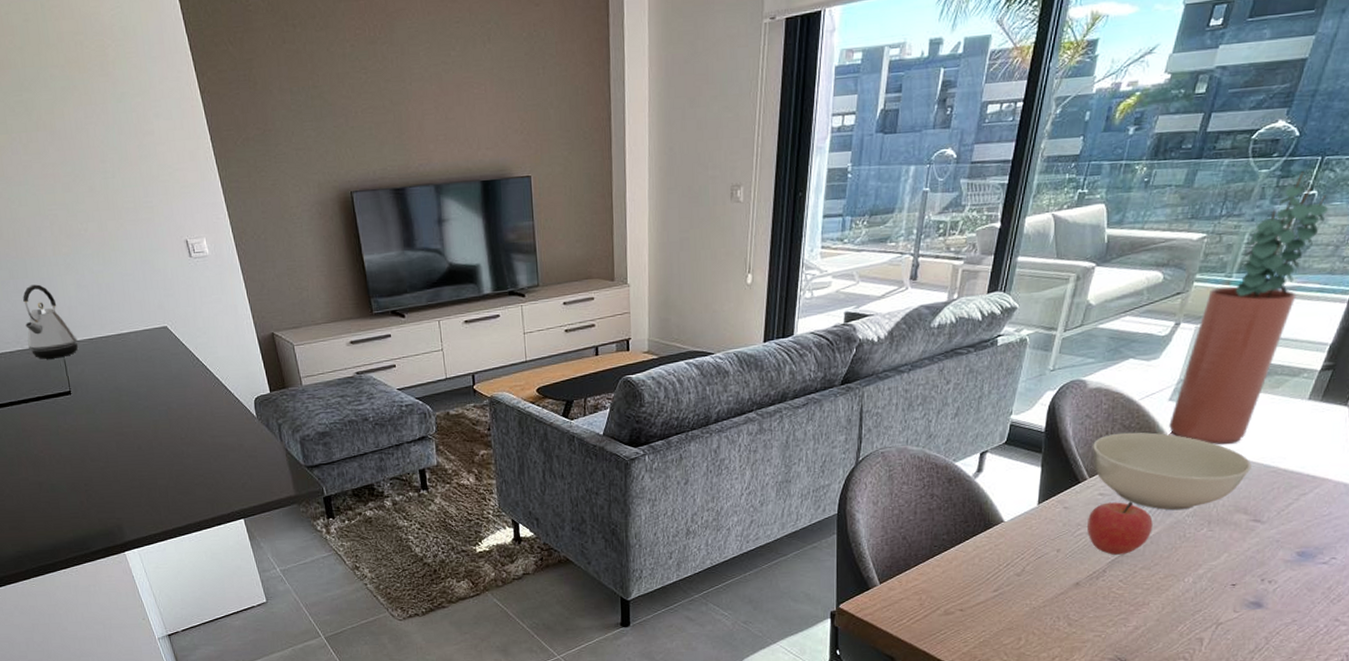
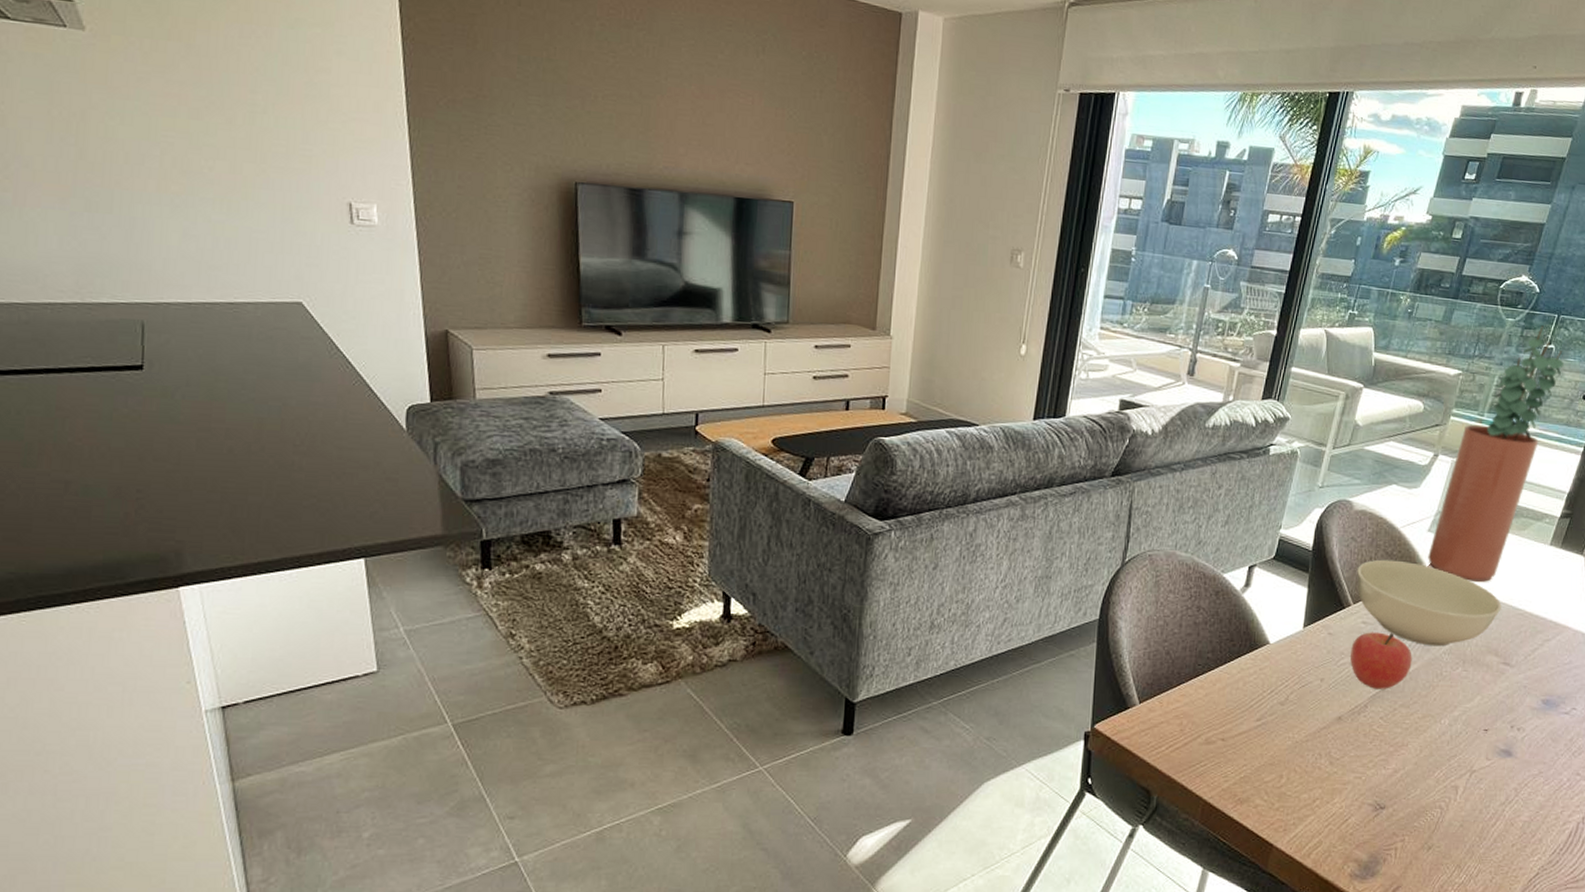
kettle: present [23,284,78,359] -> none [92,223,169,321]

